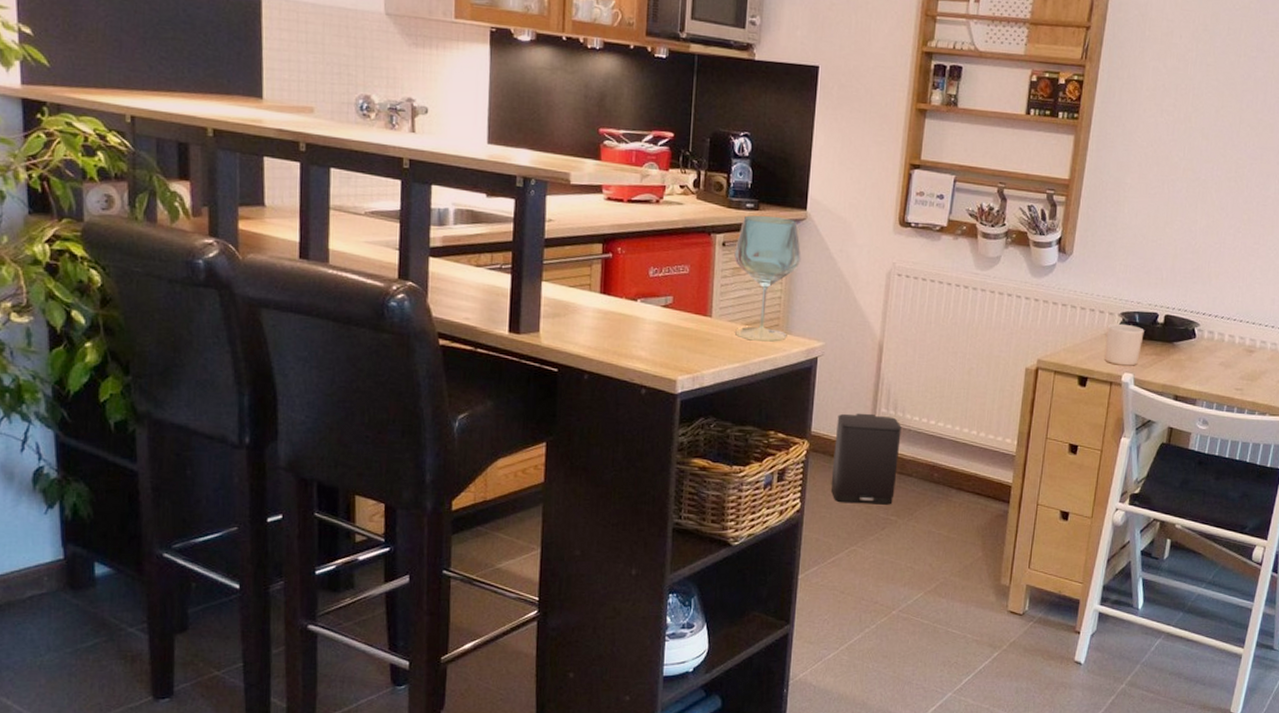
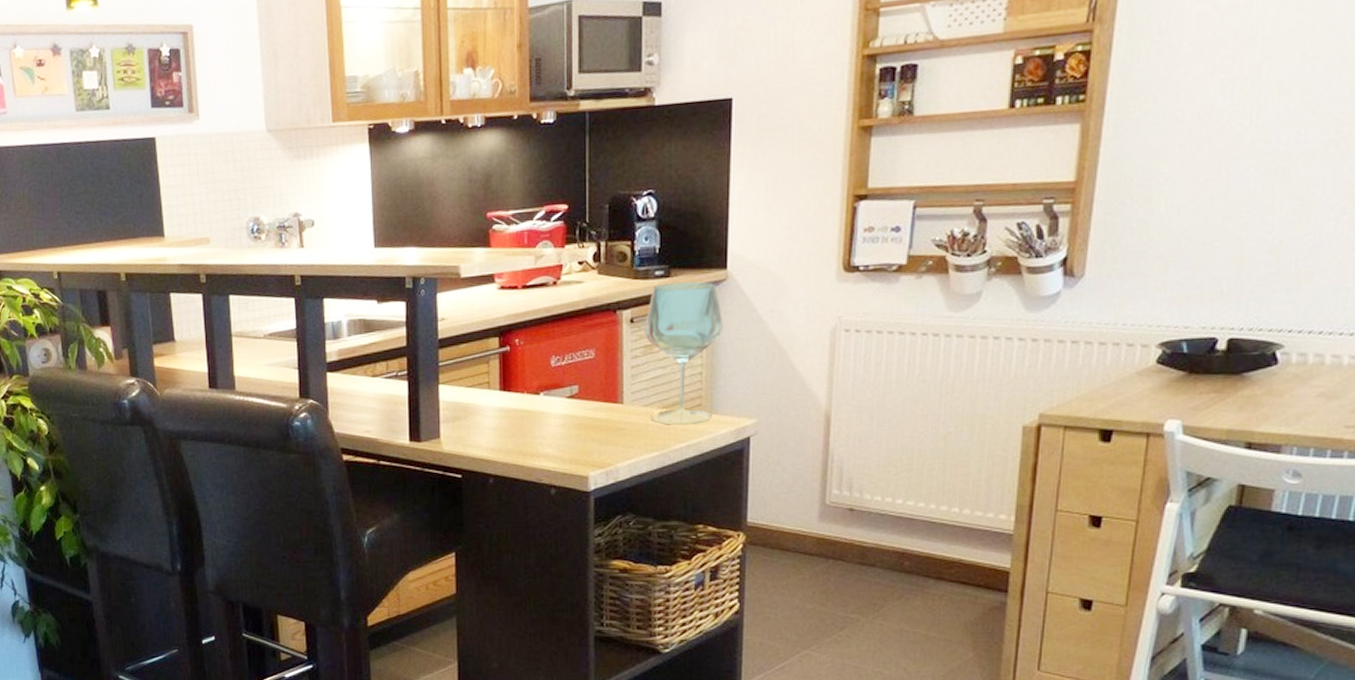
pedal bin: present [831,413,902,505] -> none [774,496,859,601]
mug: present [1104,323,1144,367] -> none [1136,356,1196,412]

